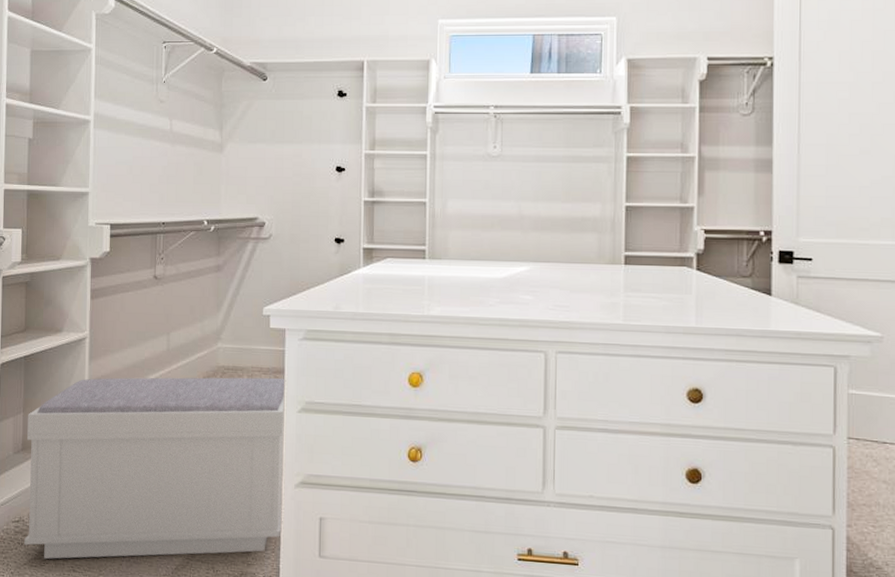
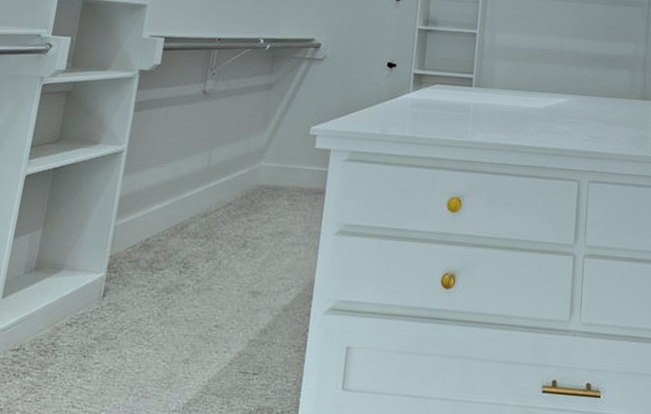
bench: present [24,377,286,559] -> none [21,194,326,393]

